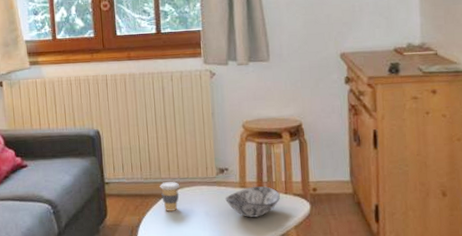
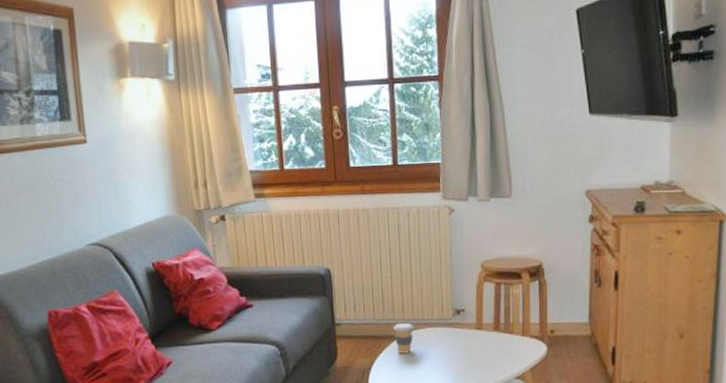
decorative bowl: present [225,186,280,218] -> none [461,328,517,360]

